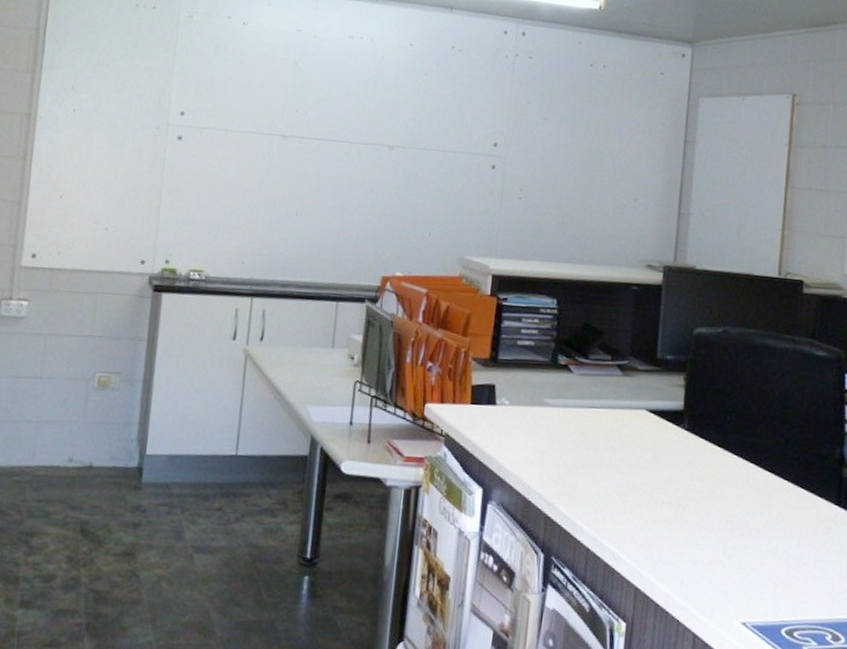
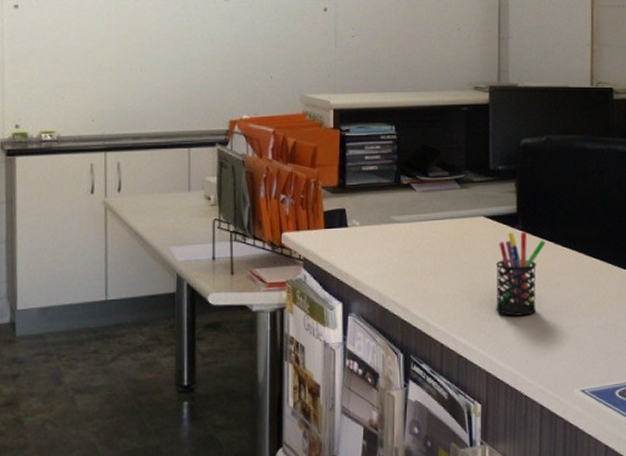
pen holder: none [651,431,713,528] -> present [495,232,545,316]

